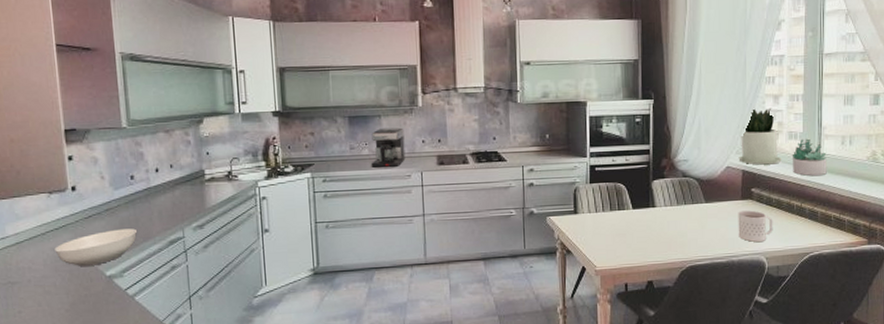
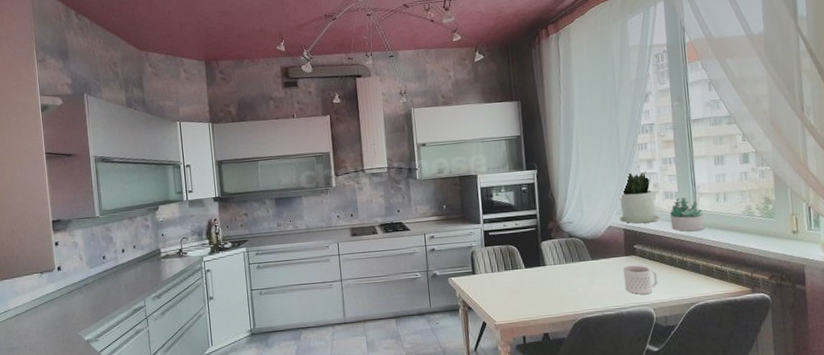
bowl: present [54,228,138,267] -> none [45,300,109,334]
coffee maker: present [371,127,406,168] -> none [294,206,324,241]

